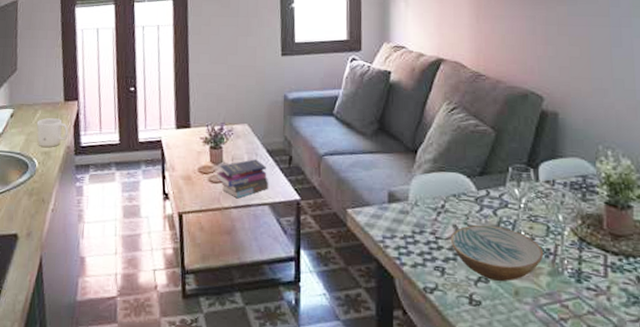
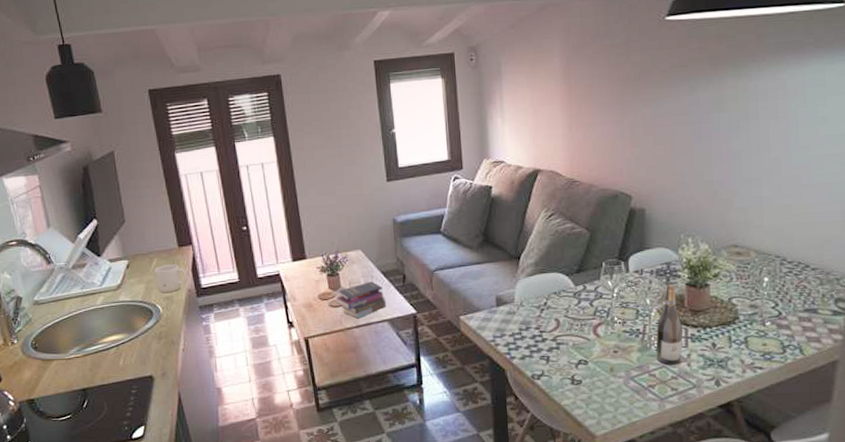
bowl: present [450,224,543,281] -> none [553,315,634,362]
wine bottle: none [569,200,602,298] -> present [656,283,683,366]

